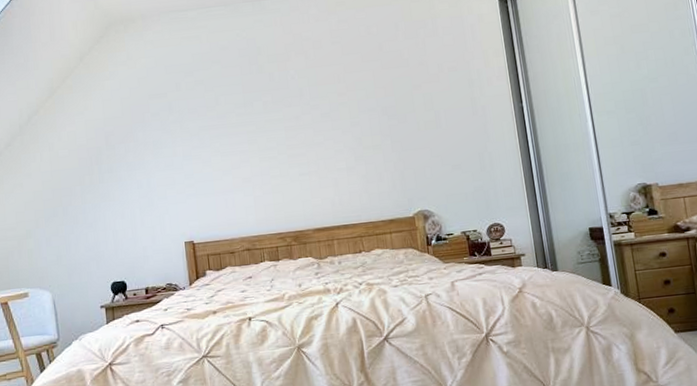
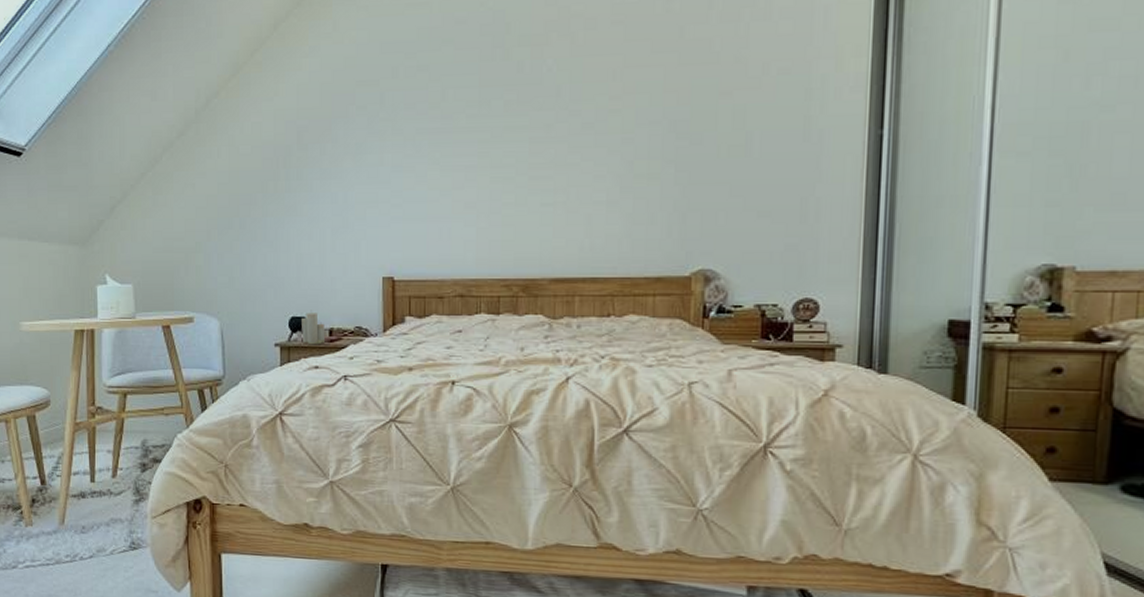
candle: none [121,276,143,304] -> present [302,312,326,345]

